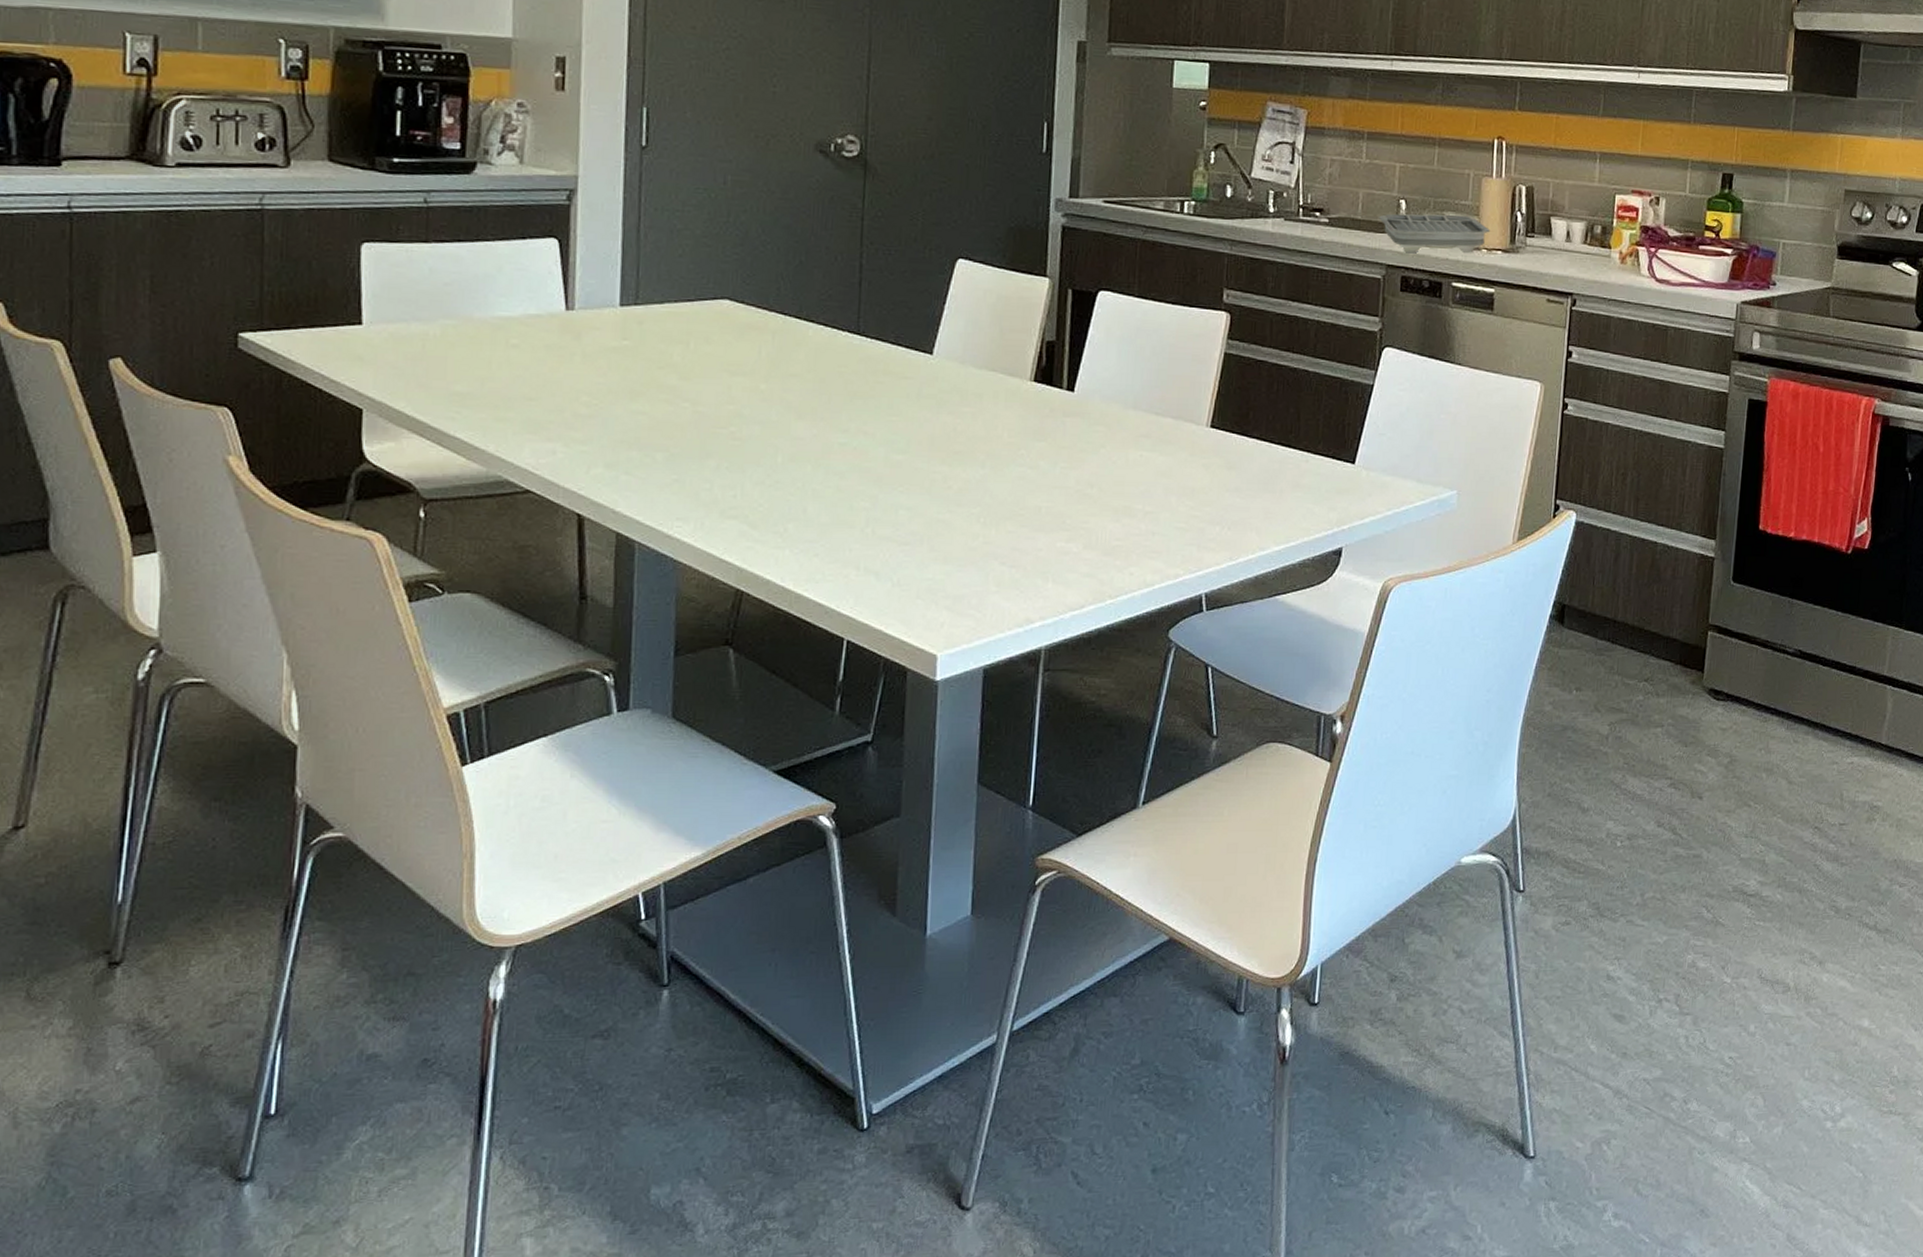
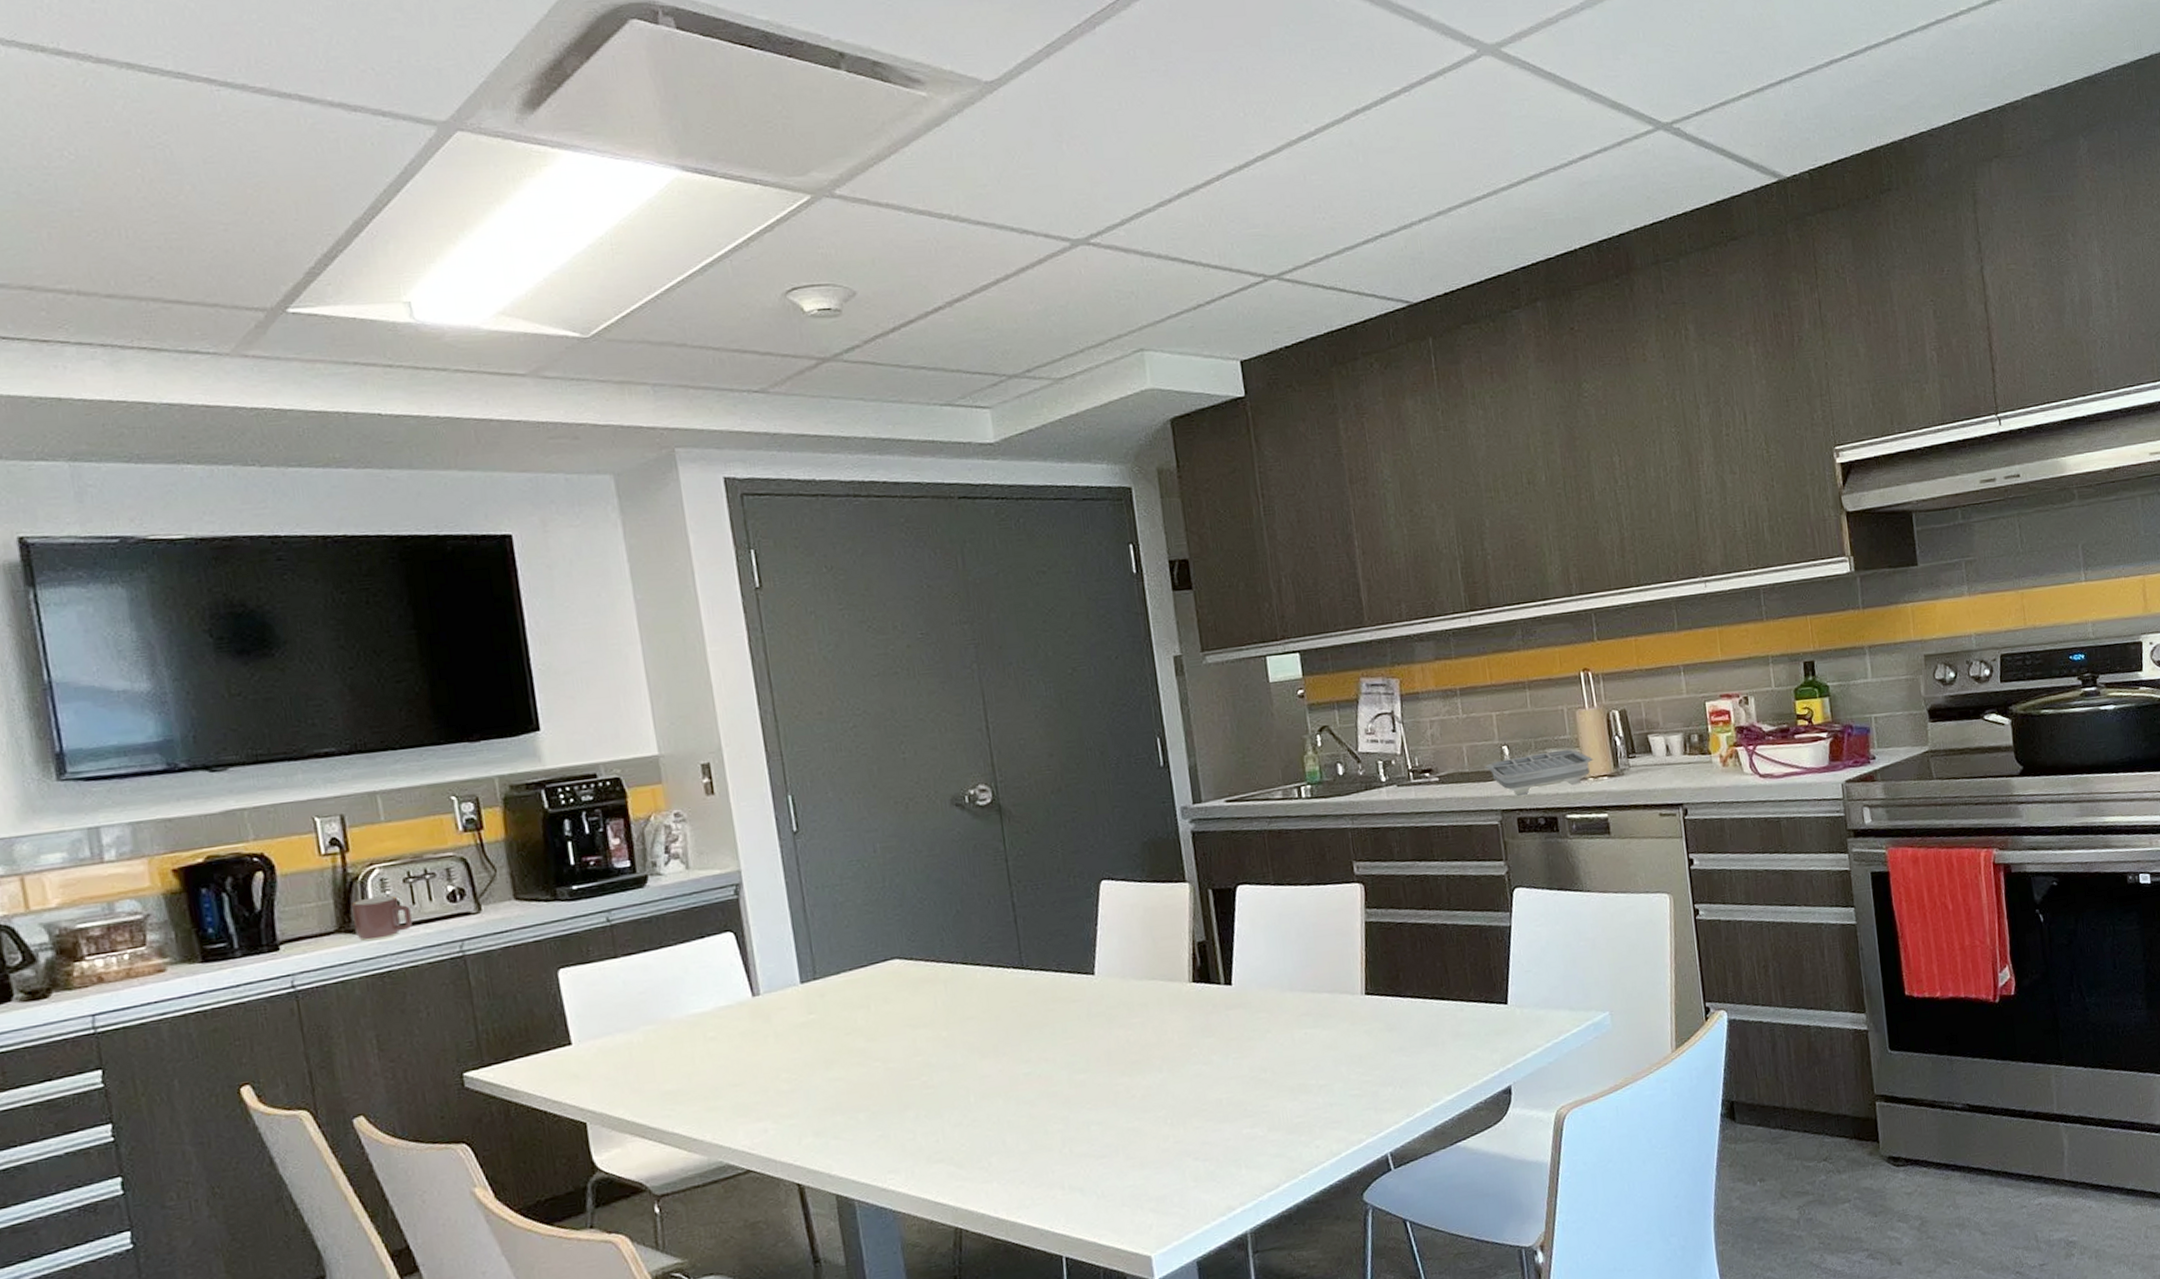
mug: none [147,128,213,177] -> present [350,895,413,942]

